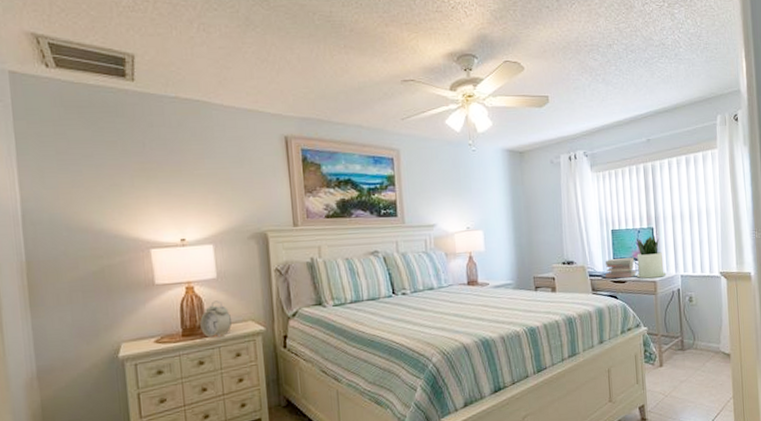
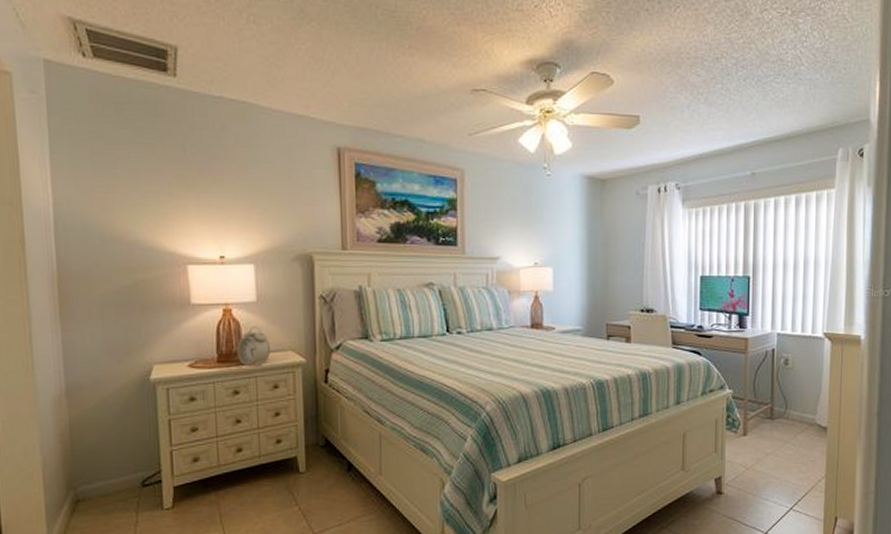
books: present [605,258,637,279] -> none [689,308,726,332]
planter: present [636,235,667,279] -> none [725,285,761,335]

